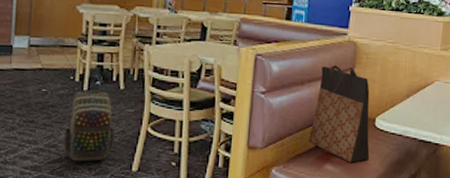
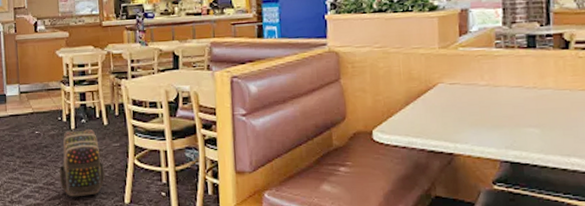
bag: present [308,64,370,164] -> none [299,78,371,182]

